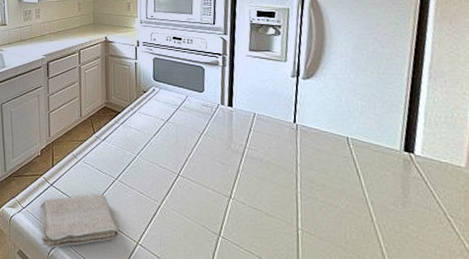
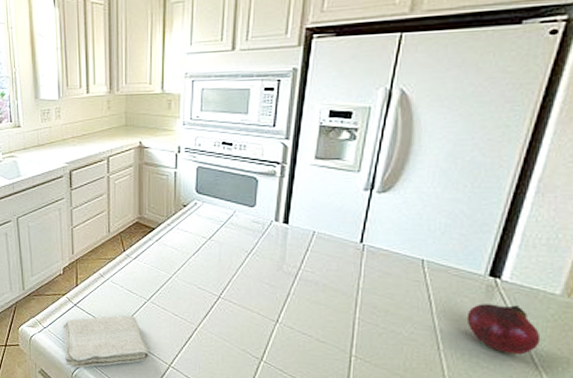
fruit: none [391,177,457,225] -> present [466,304,541,355]

